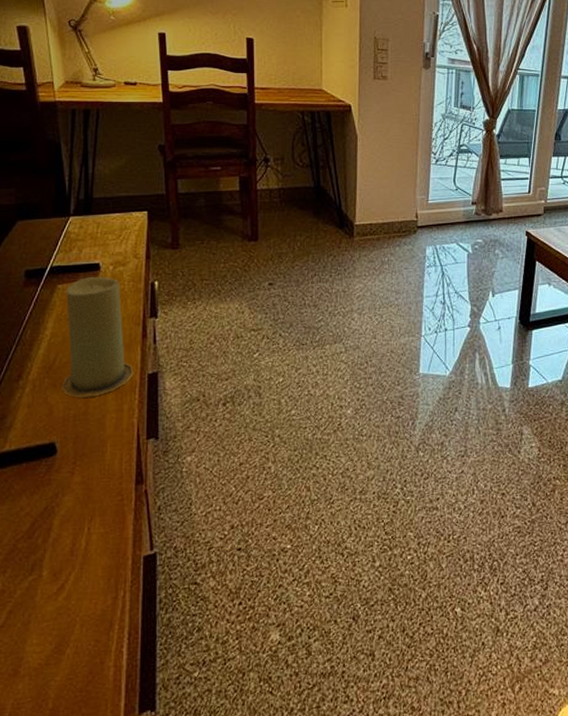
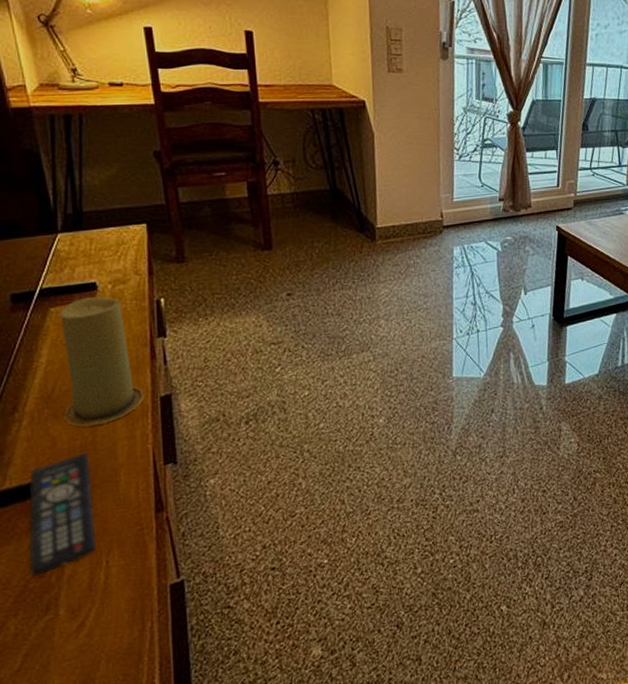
remote control: none [20,422,82,536] -> present [28,452,96,576]

